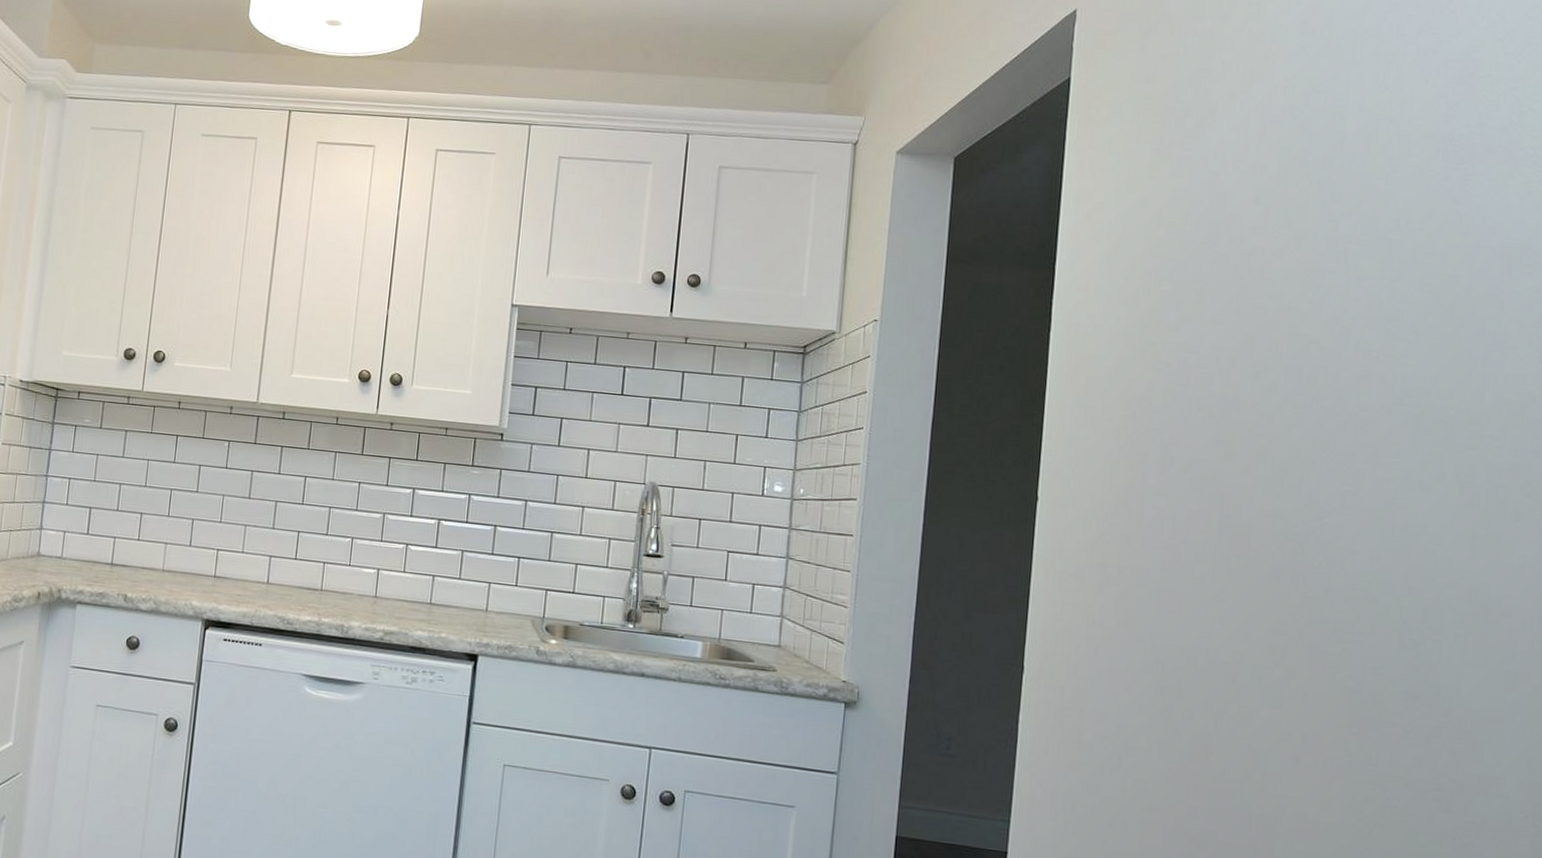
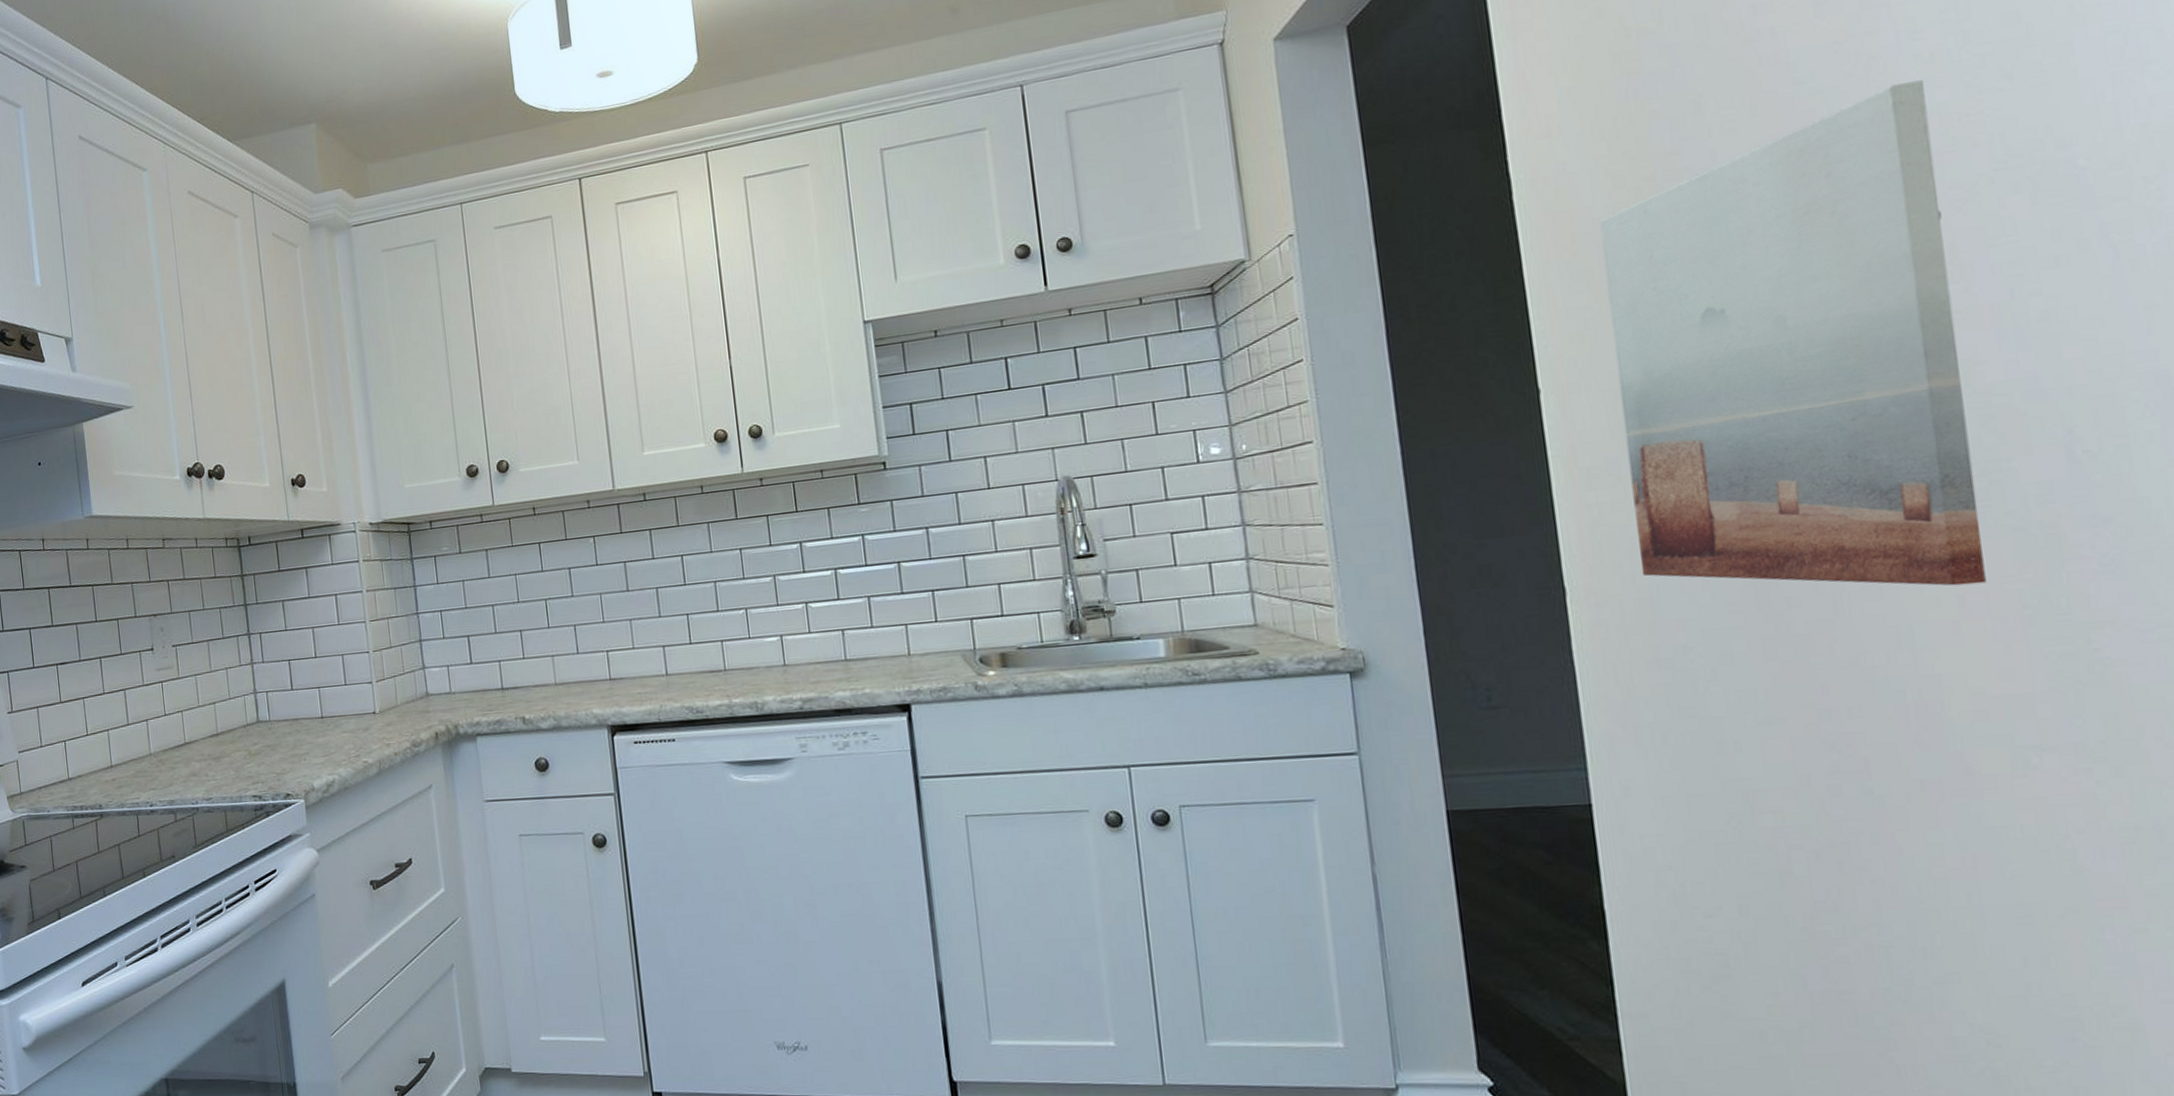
wall art: none [1083,317,1358,729] -> present [1599,80,1986,586]

